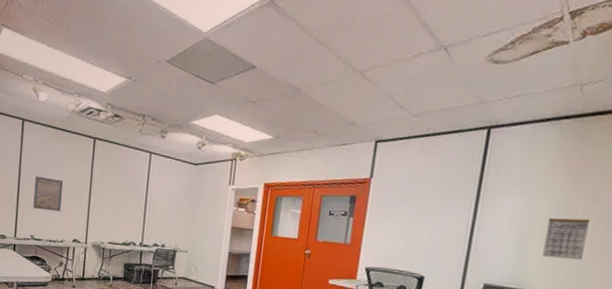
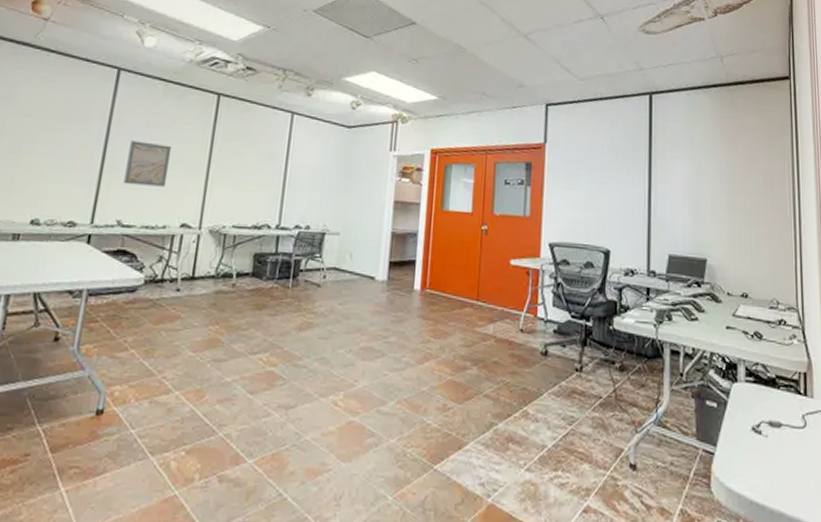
calendar: present [542,217,591,261] -> none [716,182,752,225]

